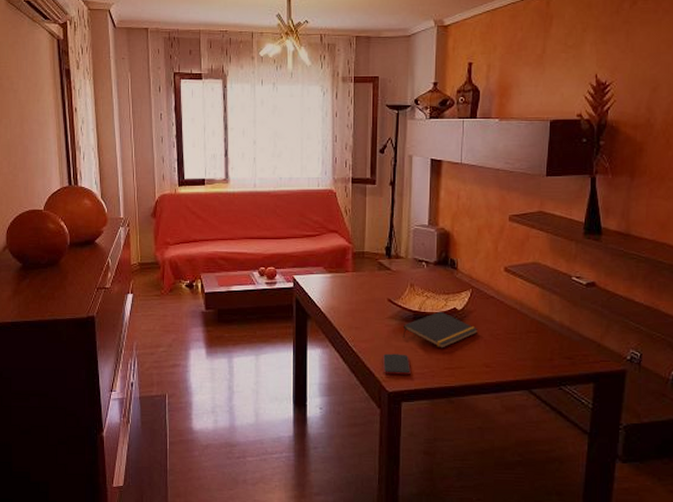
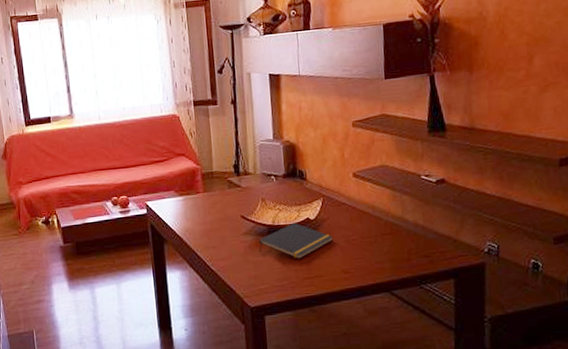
smartphone: present [382,353,411,375] -> none [241,268,271,290]

